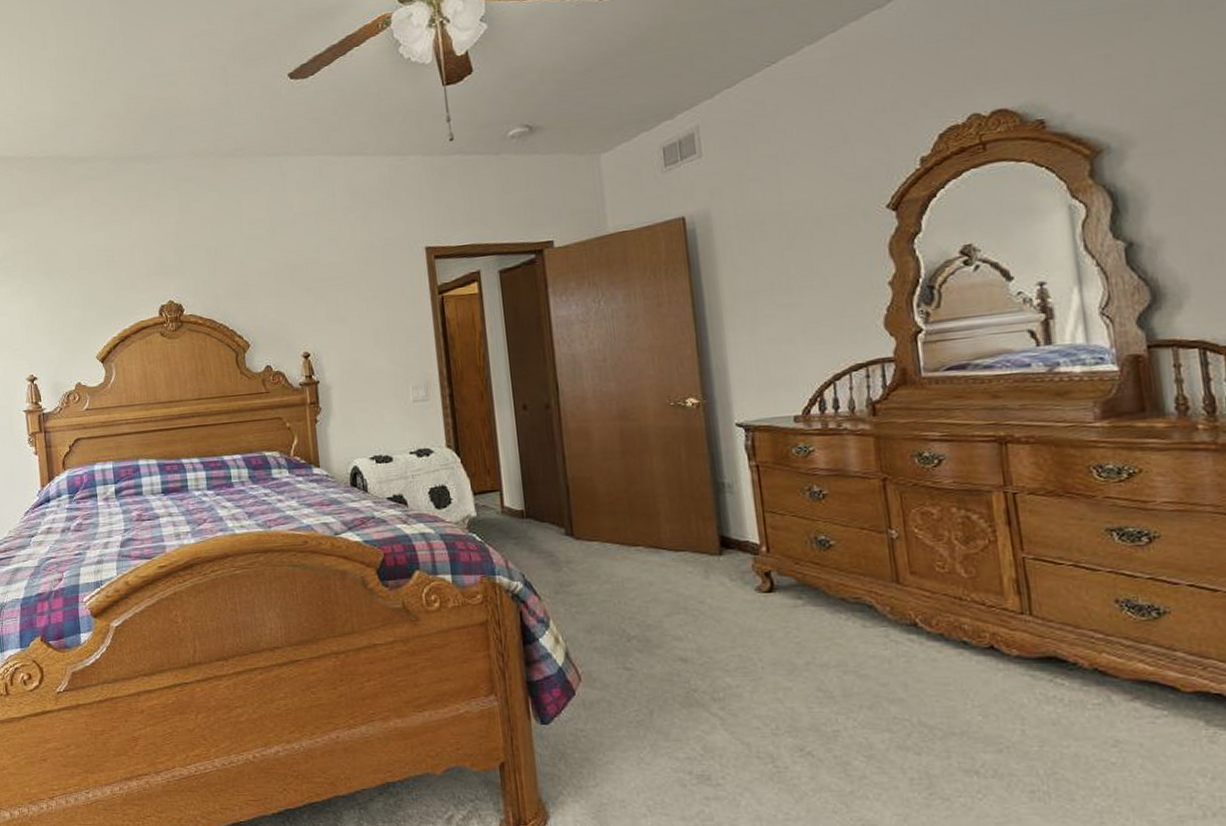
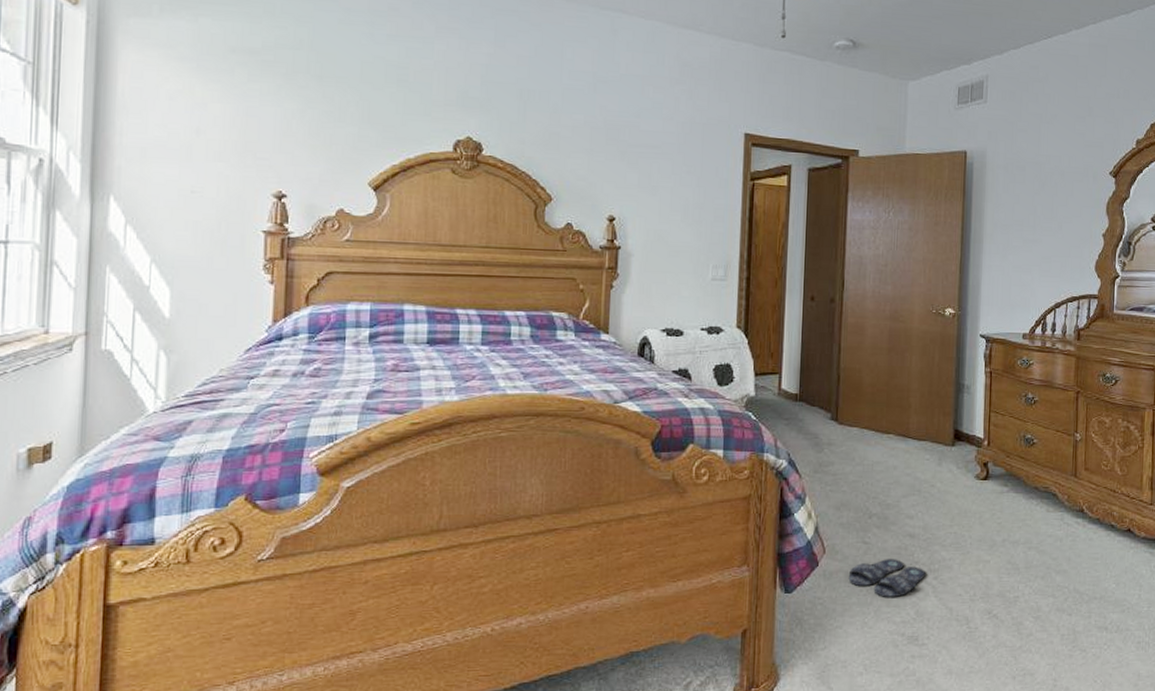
slippers: none [612,686,710,730] -> present [848,559,926,597]

